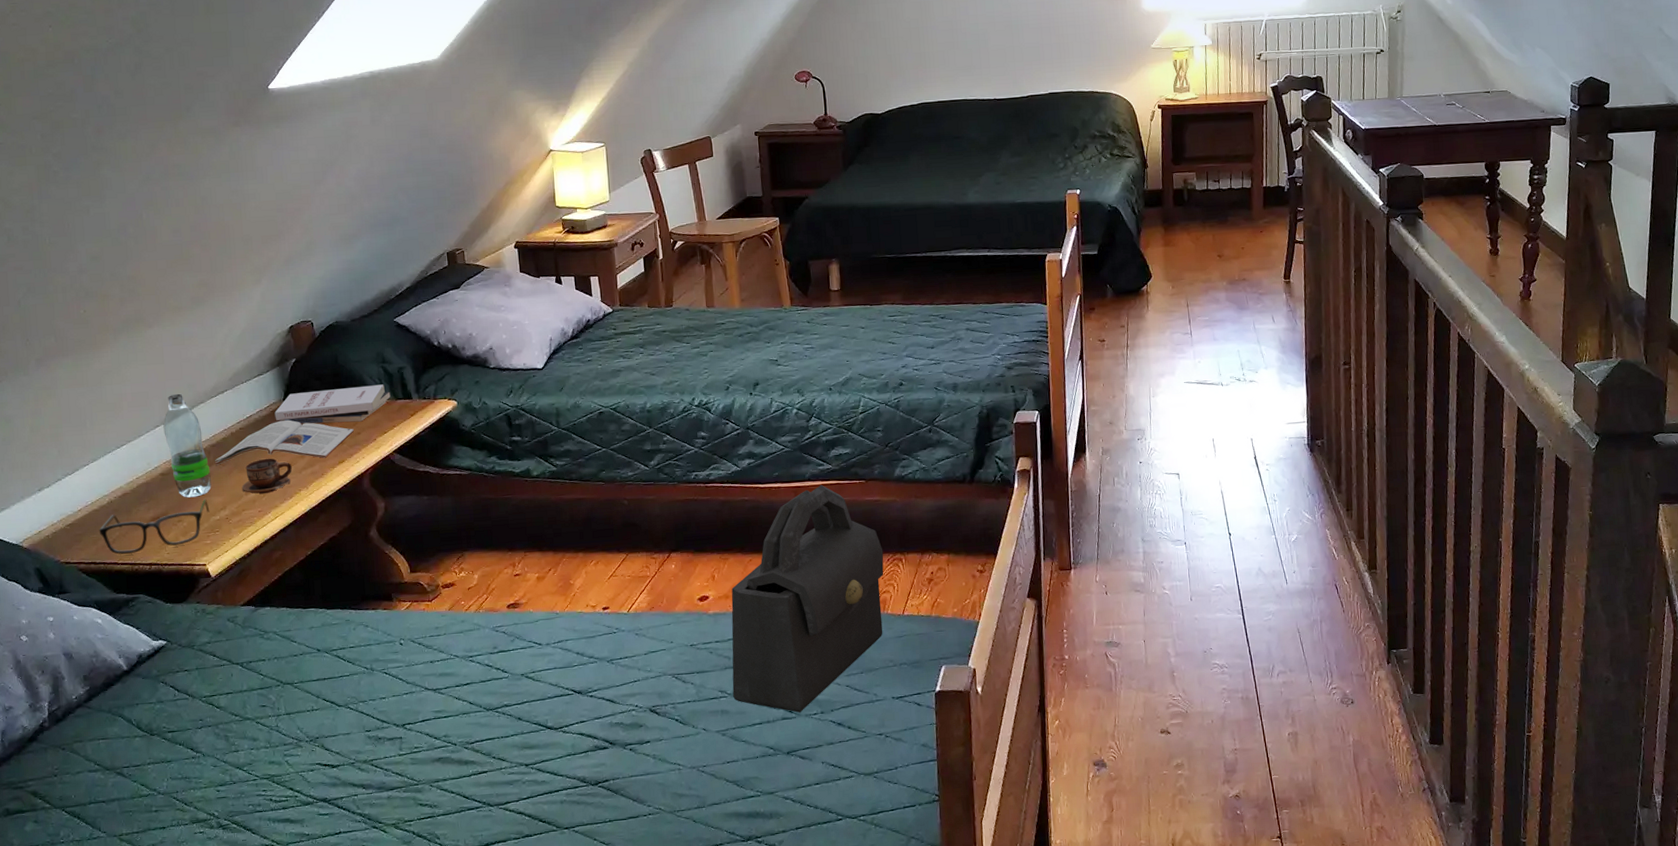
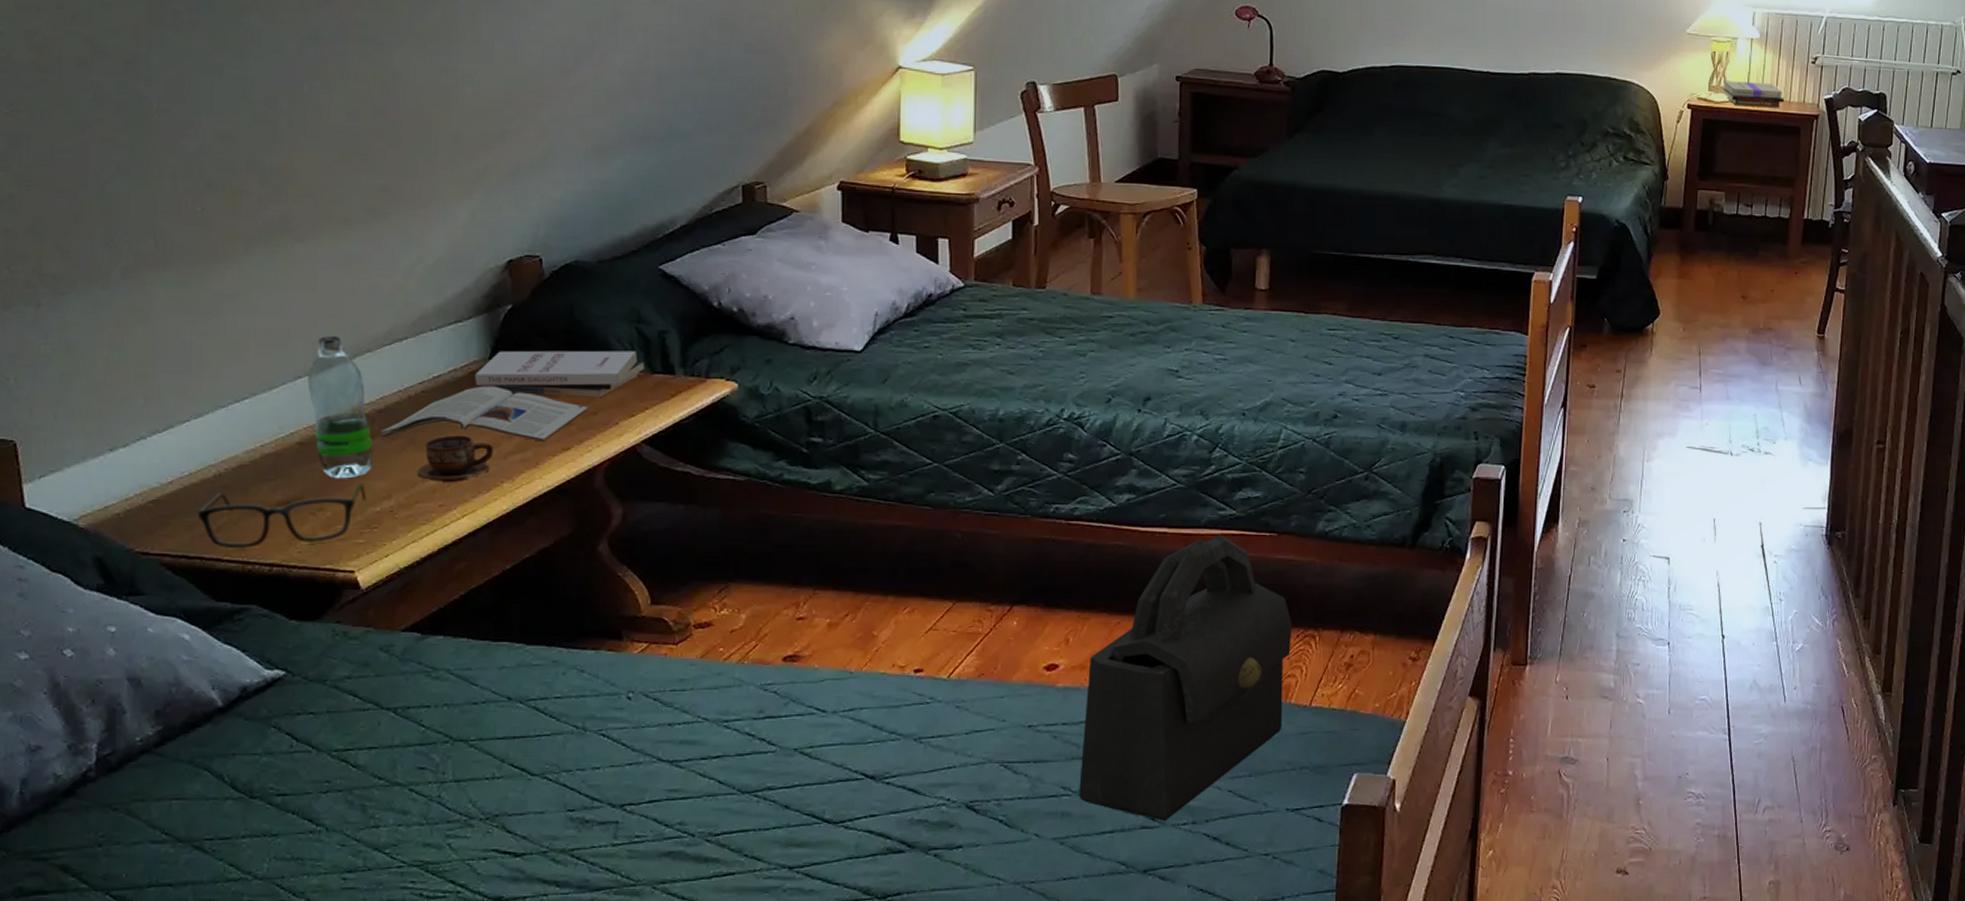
books: none [1184,79,1238,102] -> present [1721,81,1785,108]

